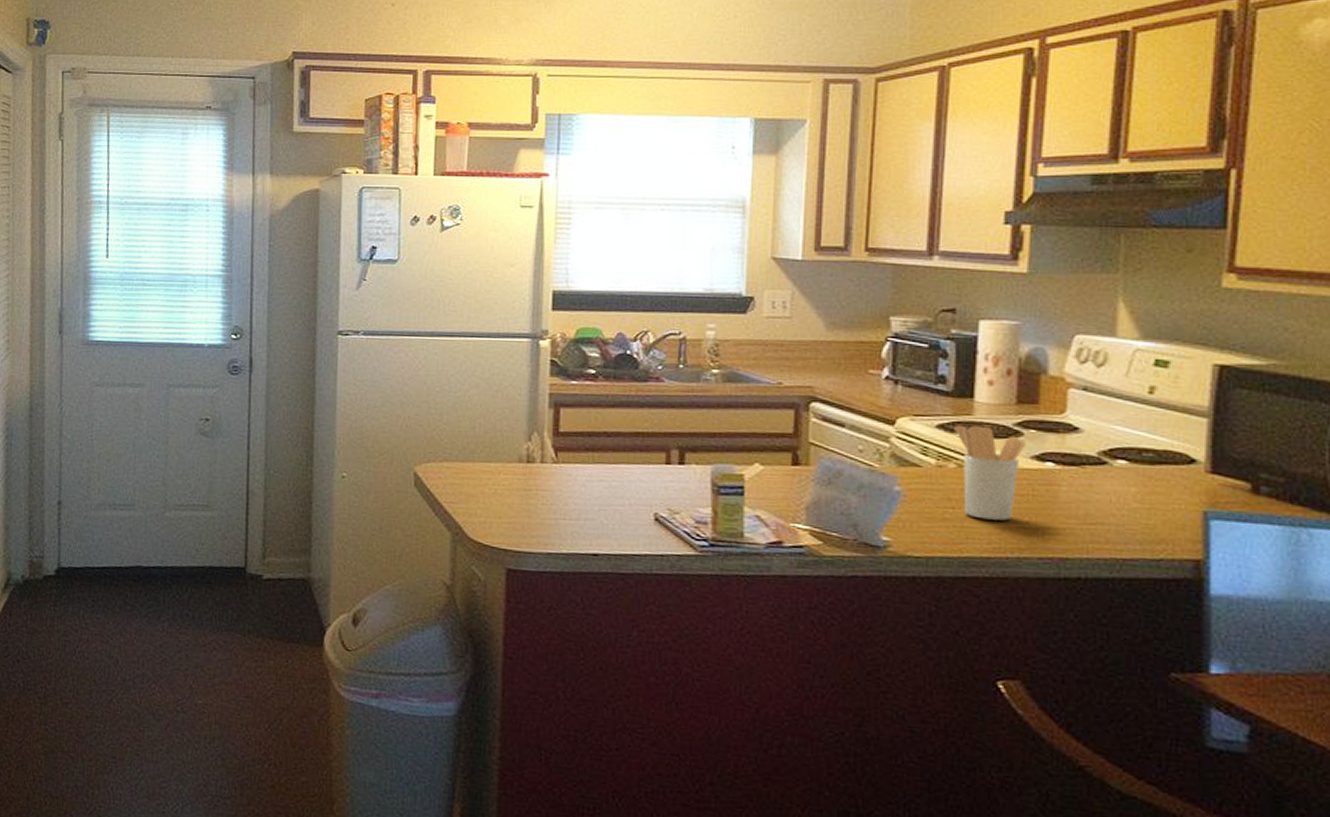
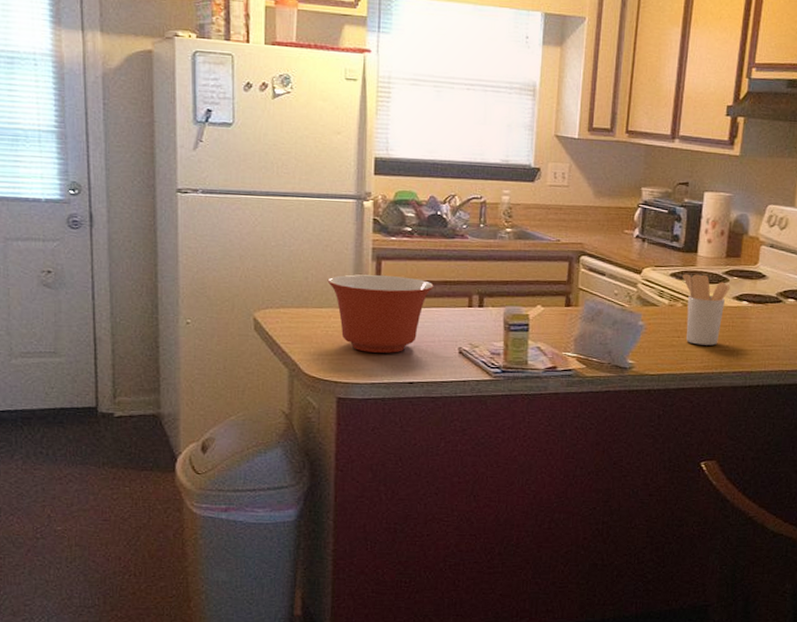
mixing bowl: none [497,424,623,518] -> present [327,274,434,353]

